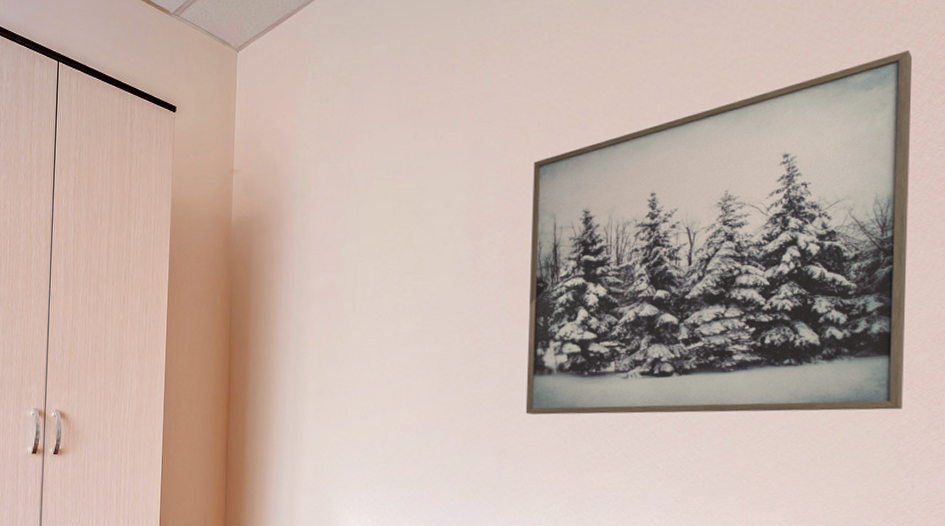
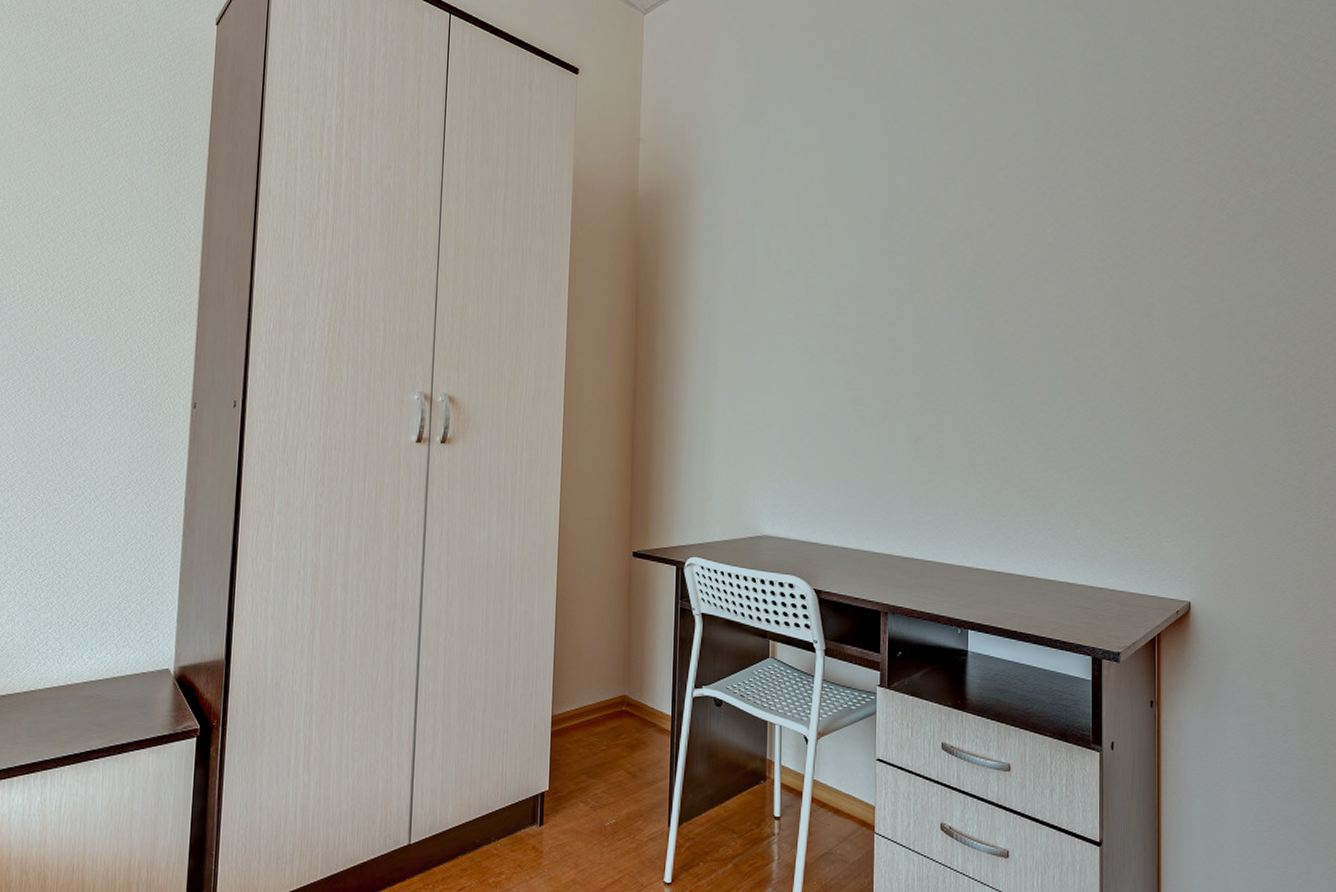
wall art: present [525,51,913,415] -> none [941,51,1294,402]

